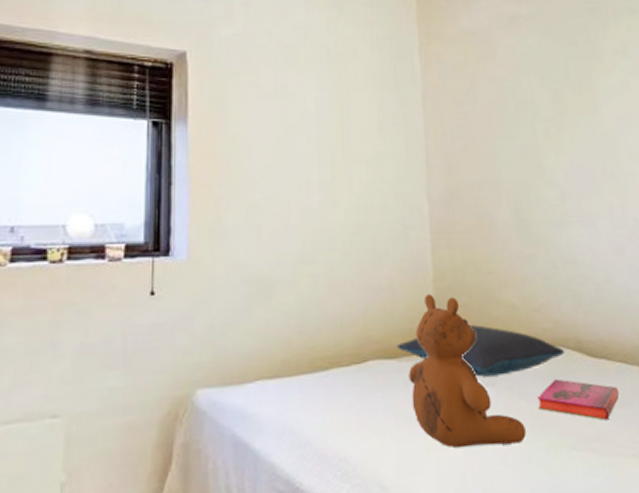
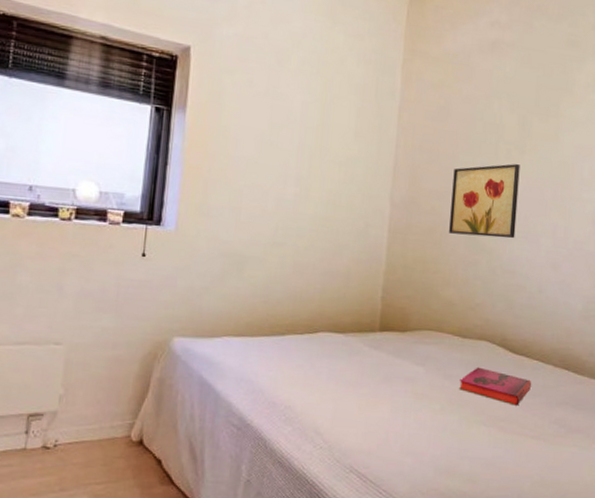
pillow: present [396,325,565,377] -> none [345,314,491,358]
teddy bear: present [409,294,526,449] -> none [351,284,445,414]
wall art: none [491,142,570,227] -> present [449,164,520,239]

